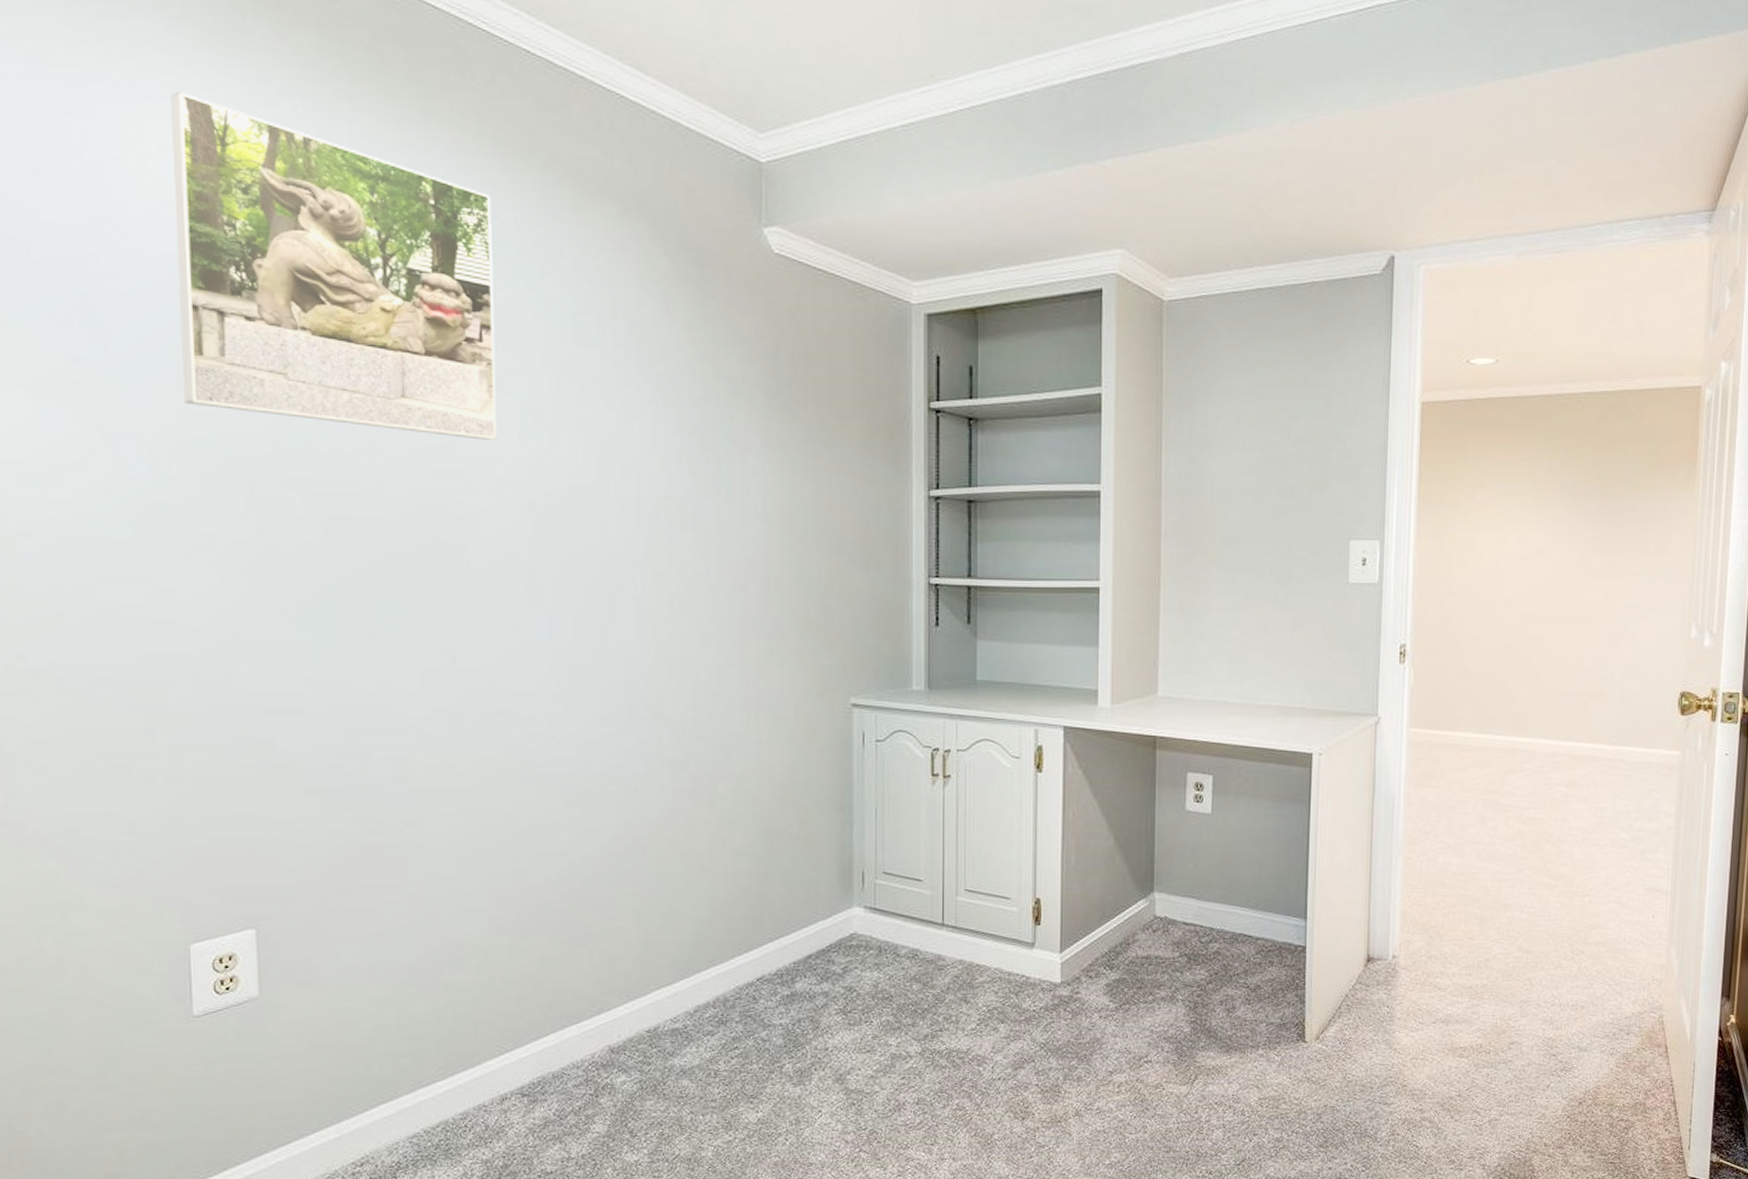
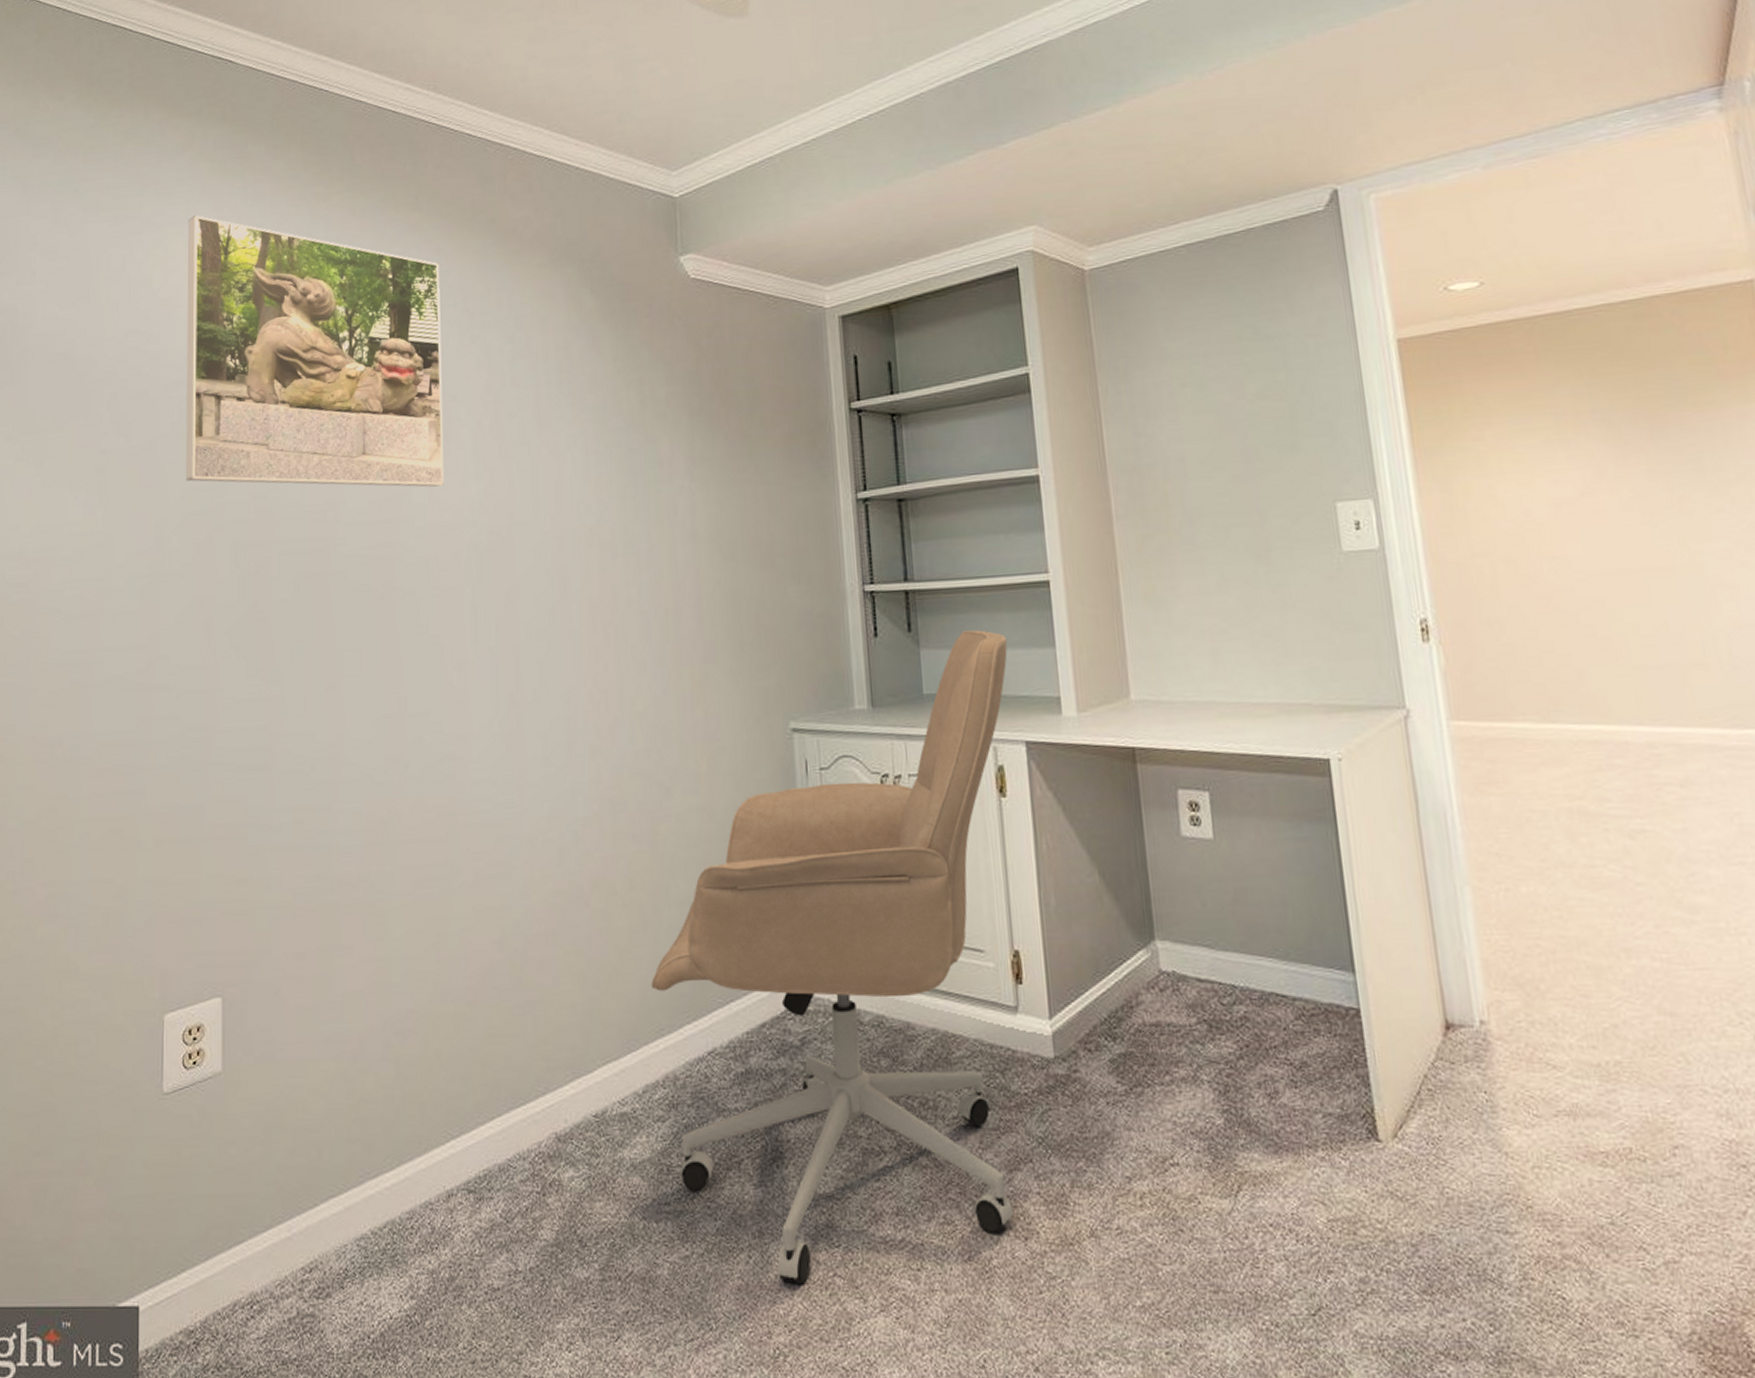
office chair: none [705,626,1057,1159] -> present [651,630,1013,1285]

